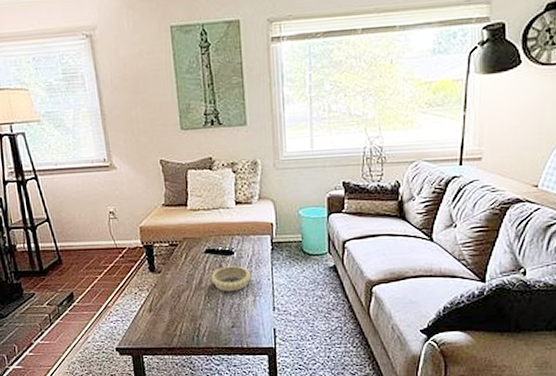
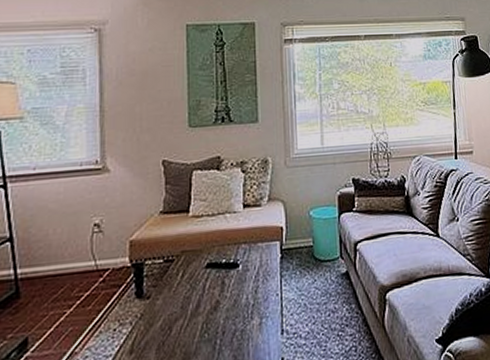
decorative bowl: present [210,266,252,292] -> none [210,281,258,316]

